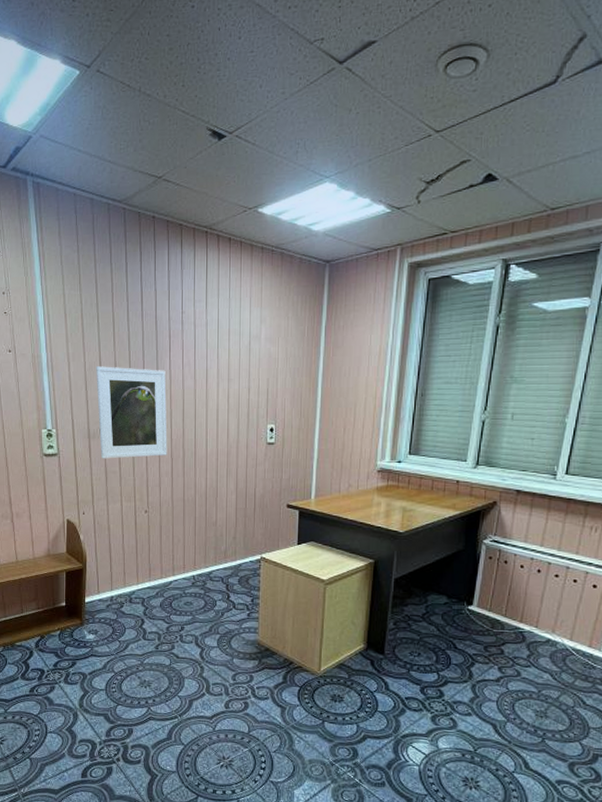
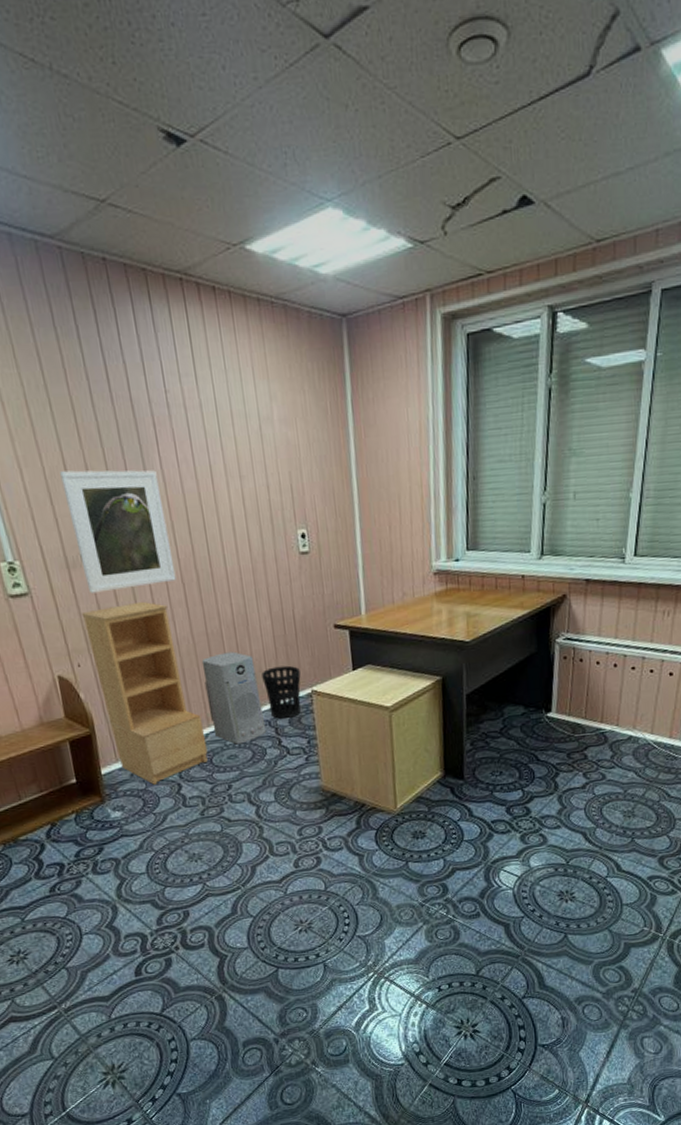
bookshelf: none [92,469,170,617] -> present [81,601,208,785]
air purifier: none [176,517,219,594] -> present [201,651,267,745]
wastebasket: none [222,533,254,578] -> present [261,665,301,719]

